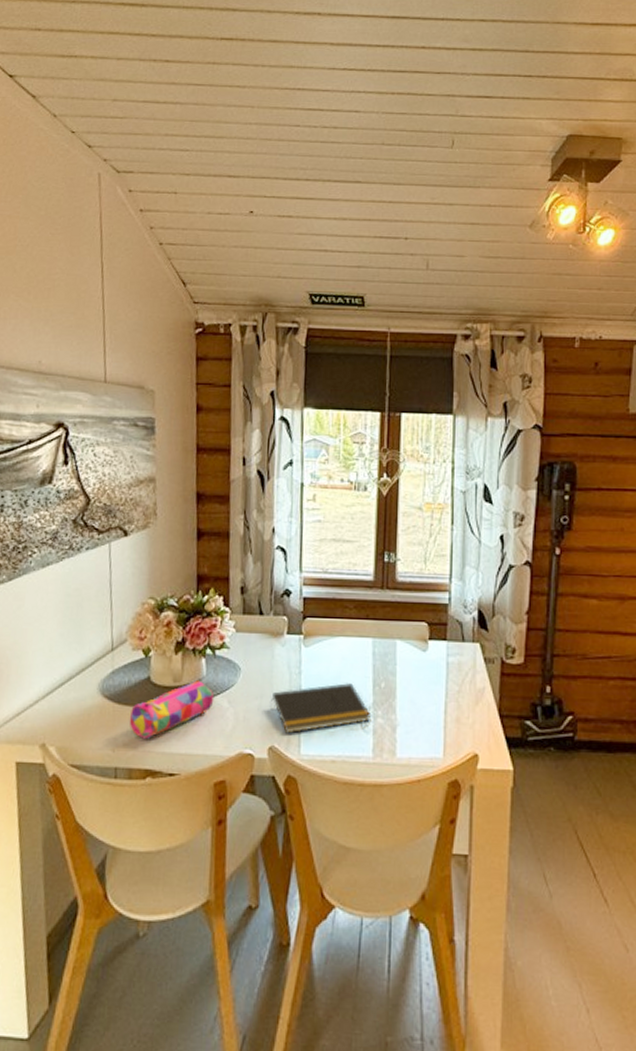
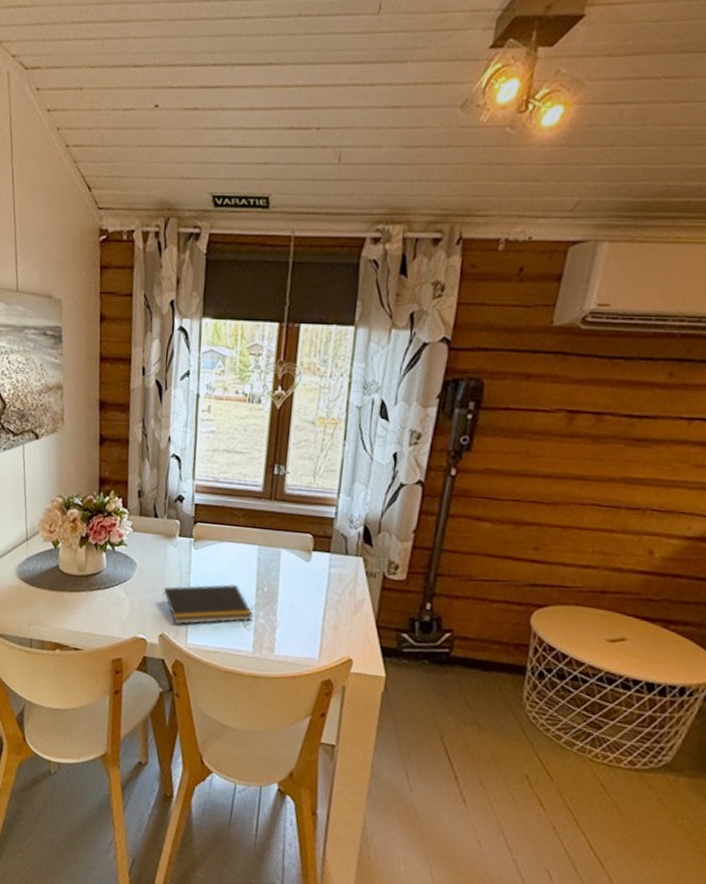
pencil case: present [129,680,215,739] -> none [41,571,113,618]

